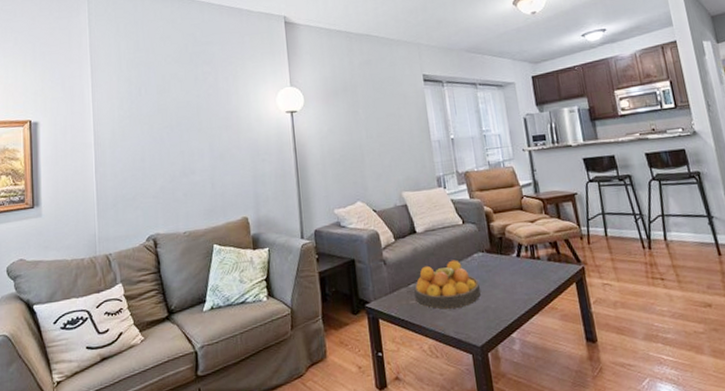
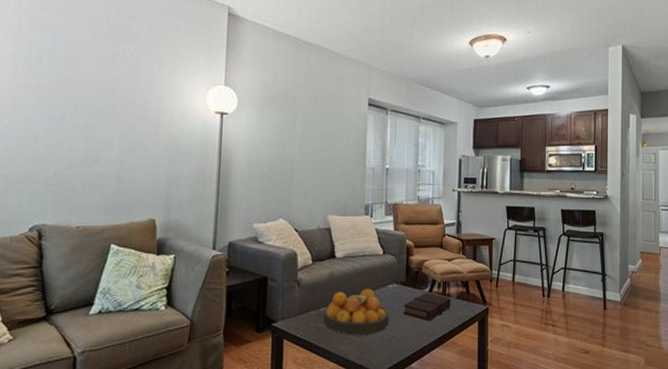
book: none [492,257,543,288] -> present [403,292,451,322]

